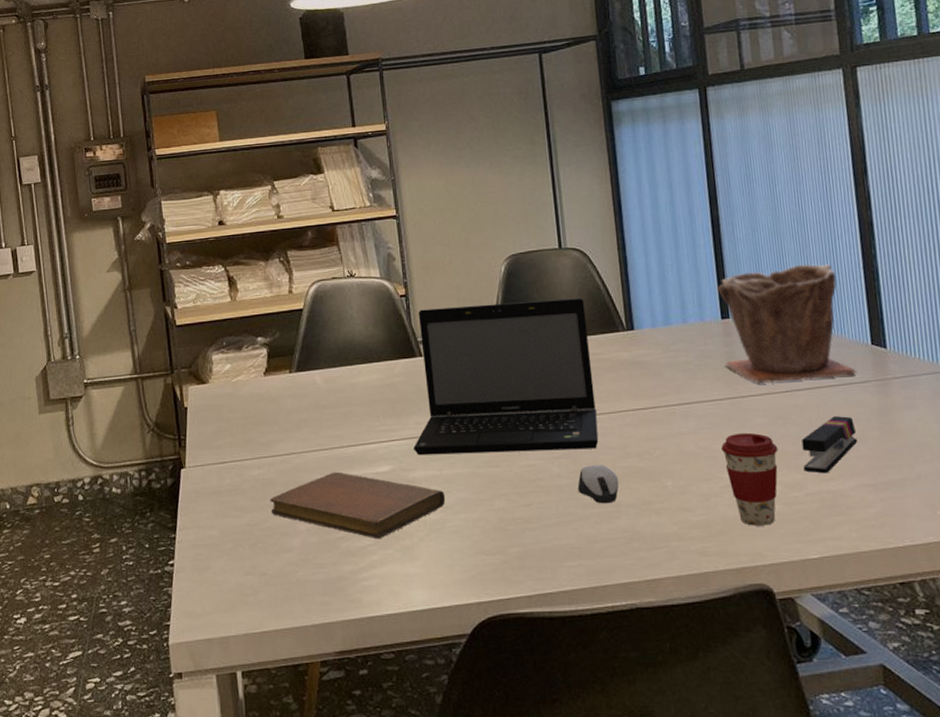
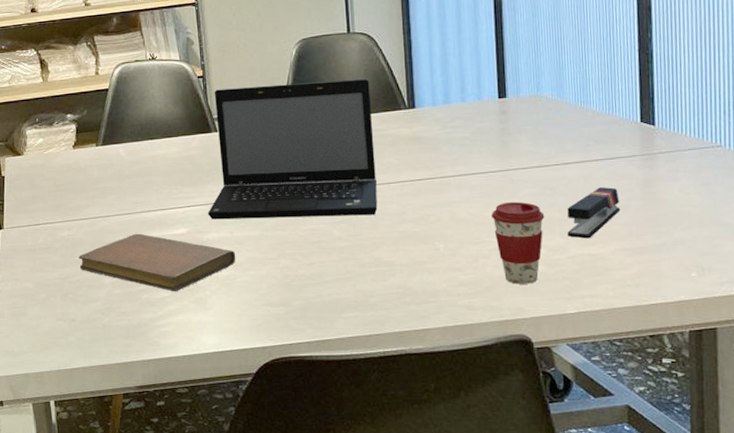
computer mouse: present [577,465,619,504] -> none [356,229,395,264]
plant pot: present [718,263,858,384] -> none [497,46,626,158]

